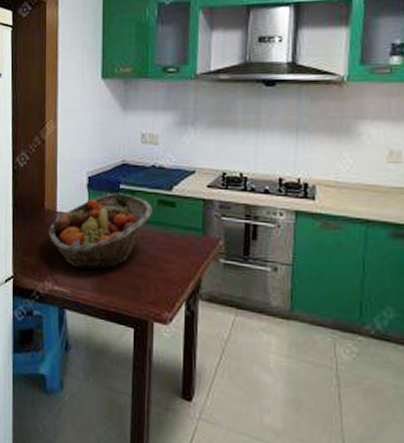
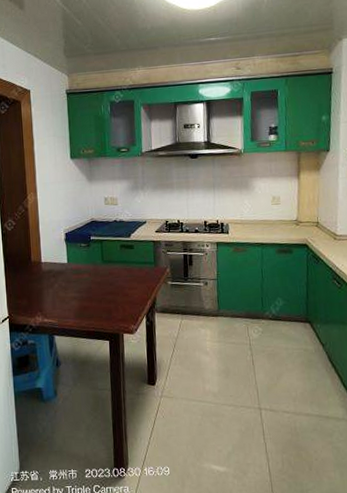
fruit basket: present [49,193,152,270] -> none [36,242,117,303]

